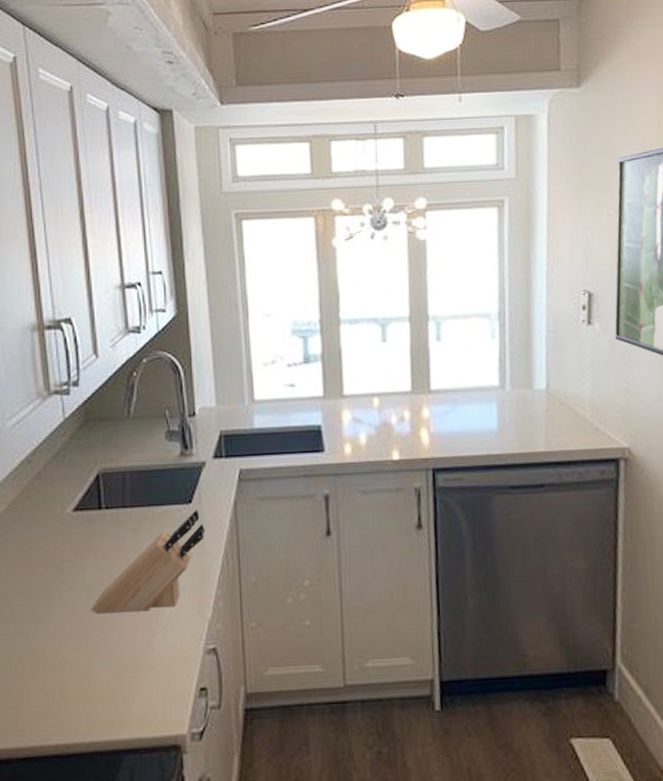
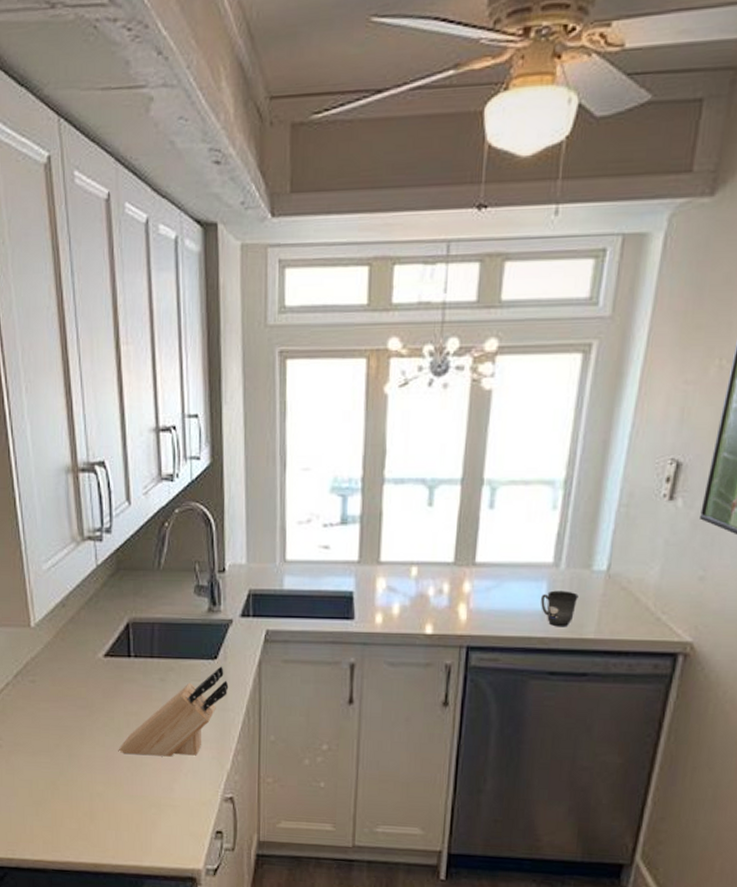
mug: none [493,409,526,444] -> present [541,590,579,627]

